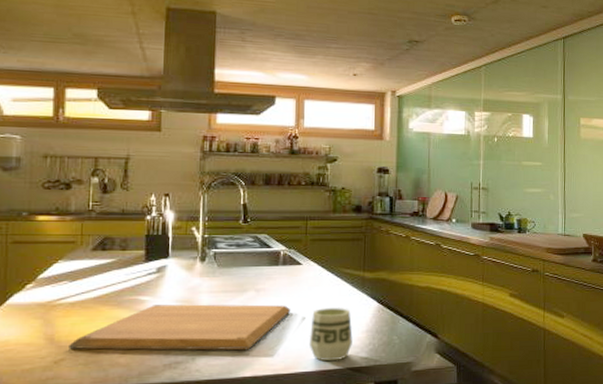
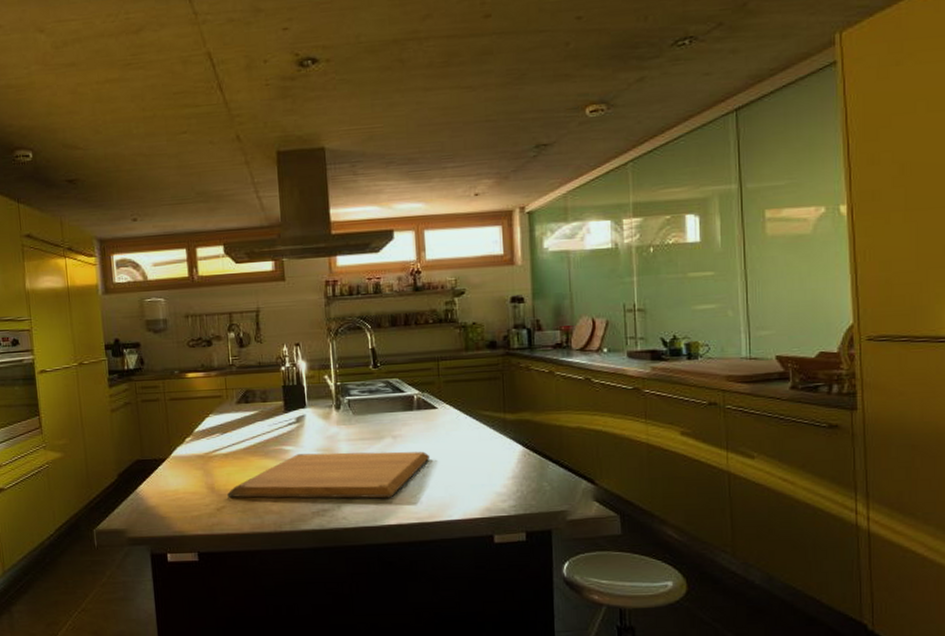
cup: present [309,307,353,362] -> none [451,452,498,510]

